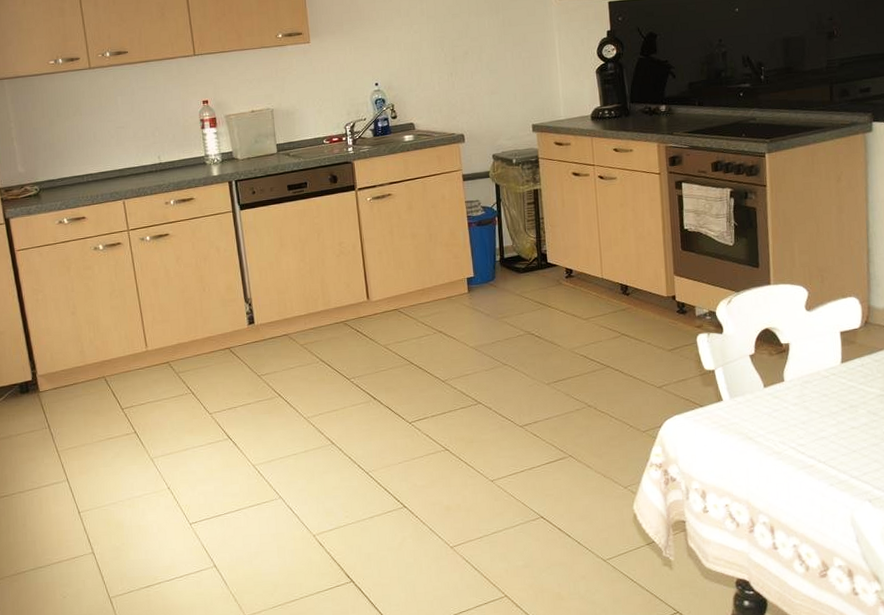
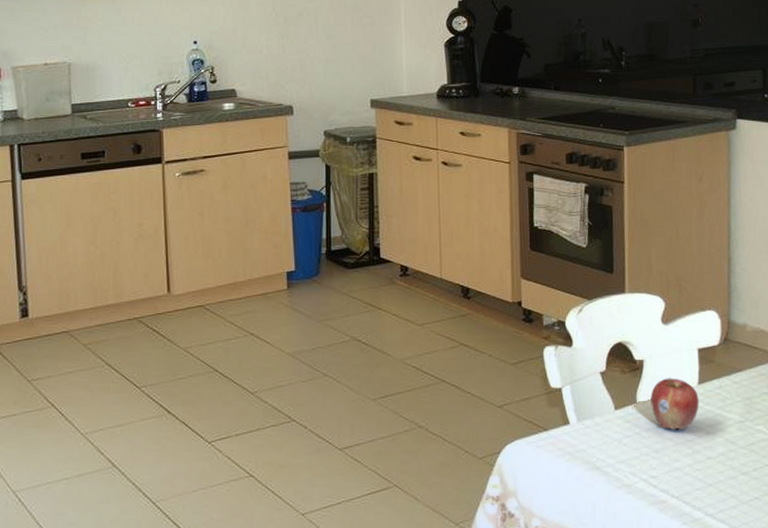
fruit: none [797,358,843,404] -> present [651,378,699,430]

